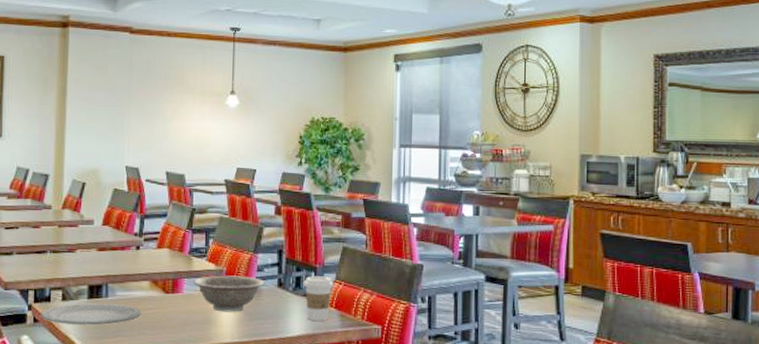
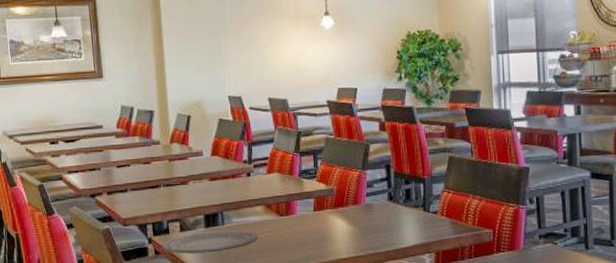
decorative bowl: present [193,275,265,312] -> none [306,193,376,229]
coffee cup: present [303,276,334,321] -> none [413,186,443,230]

